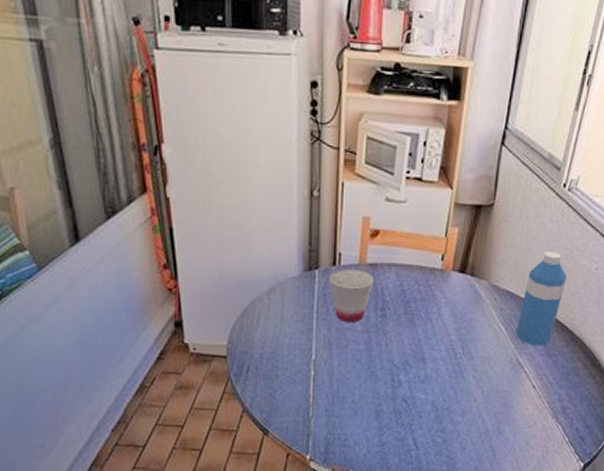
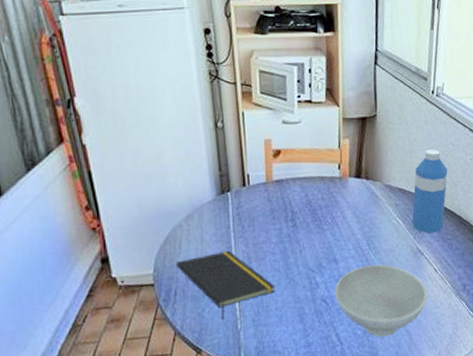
notepad: none [251,333,355,404] -> present [175,251,276,320]
cup: present [329,269,374,323] -> none [241,187,282,237]
bowl: none [417,370,521,449] -> present [334,264,428,338]

